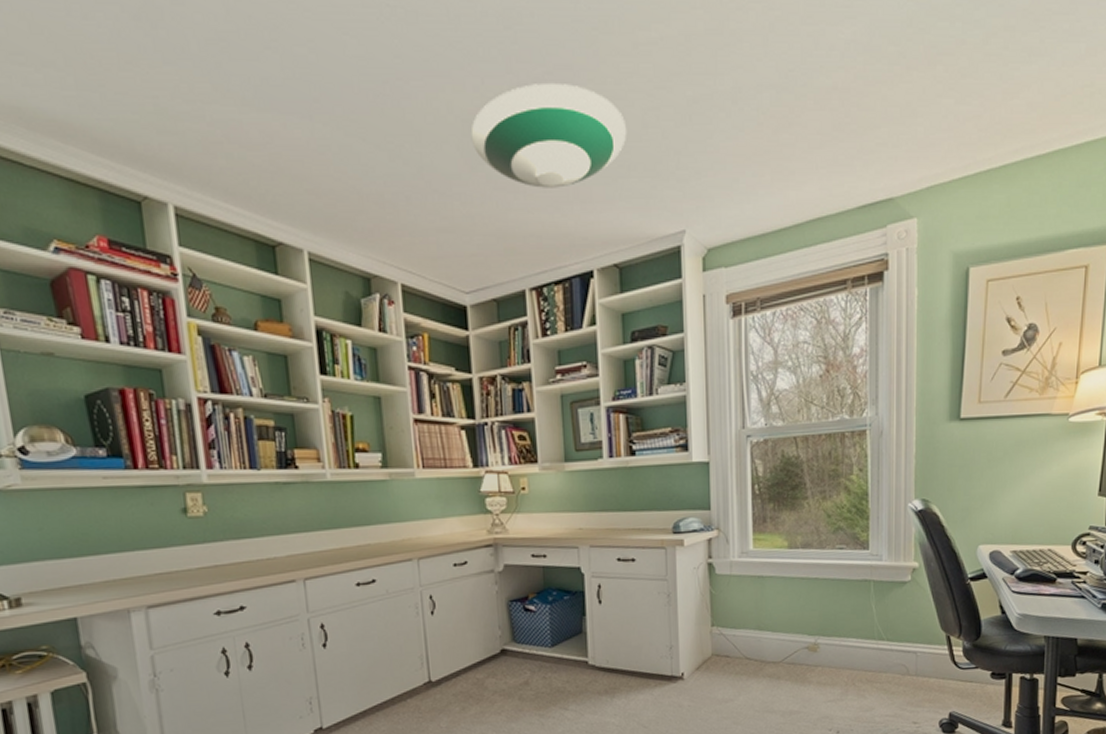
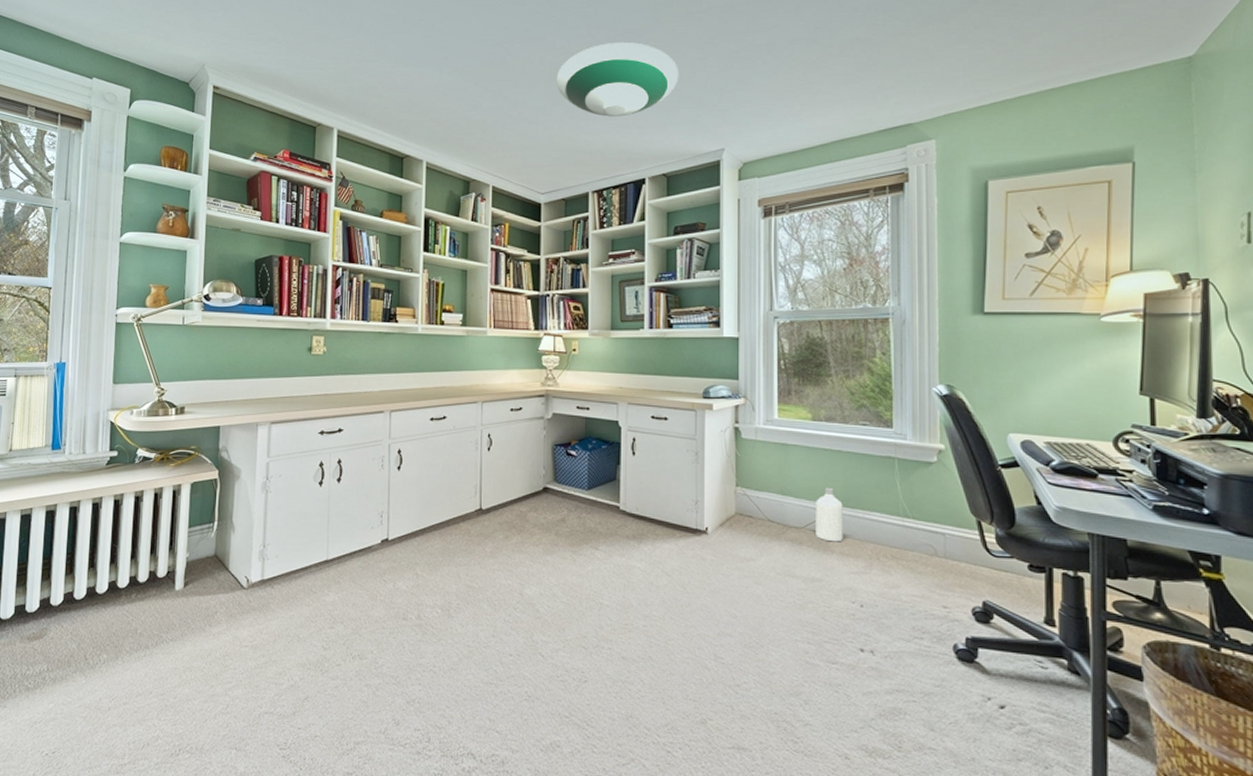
bottle: none [793,617,820,673] -> present [816,487,843,542]

